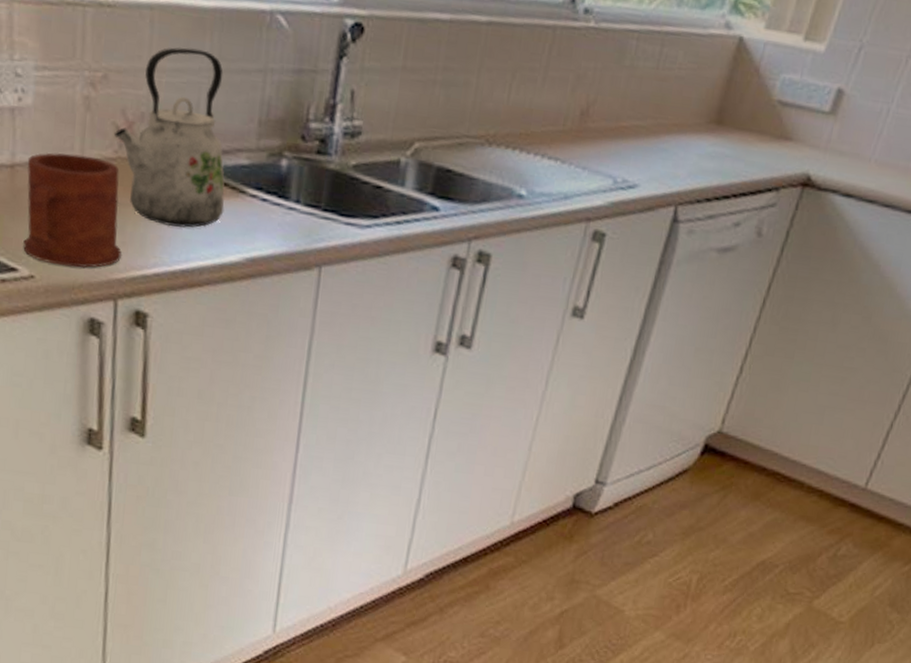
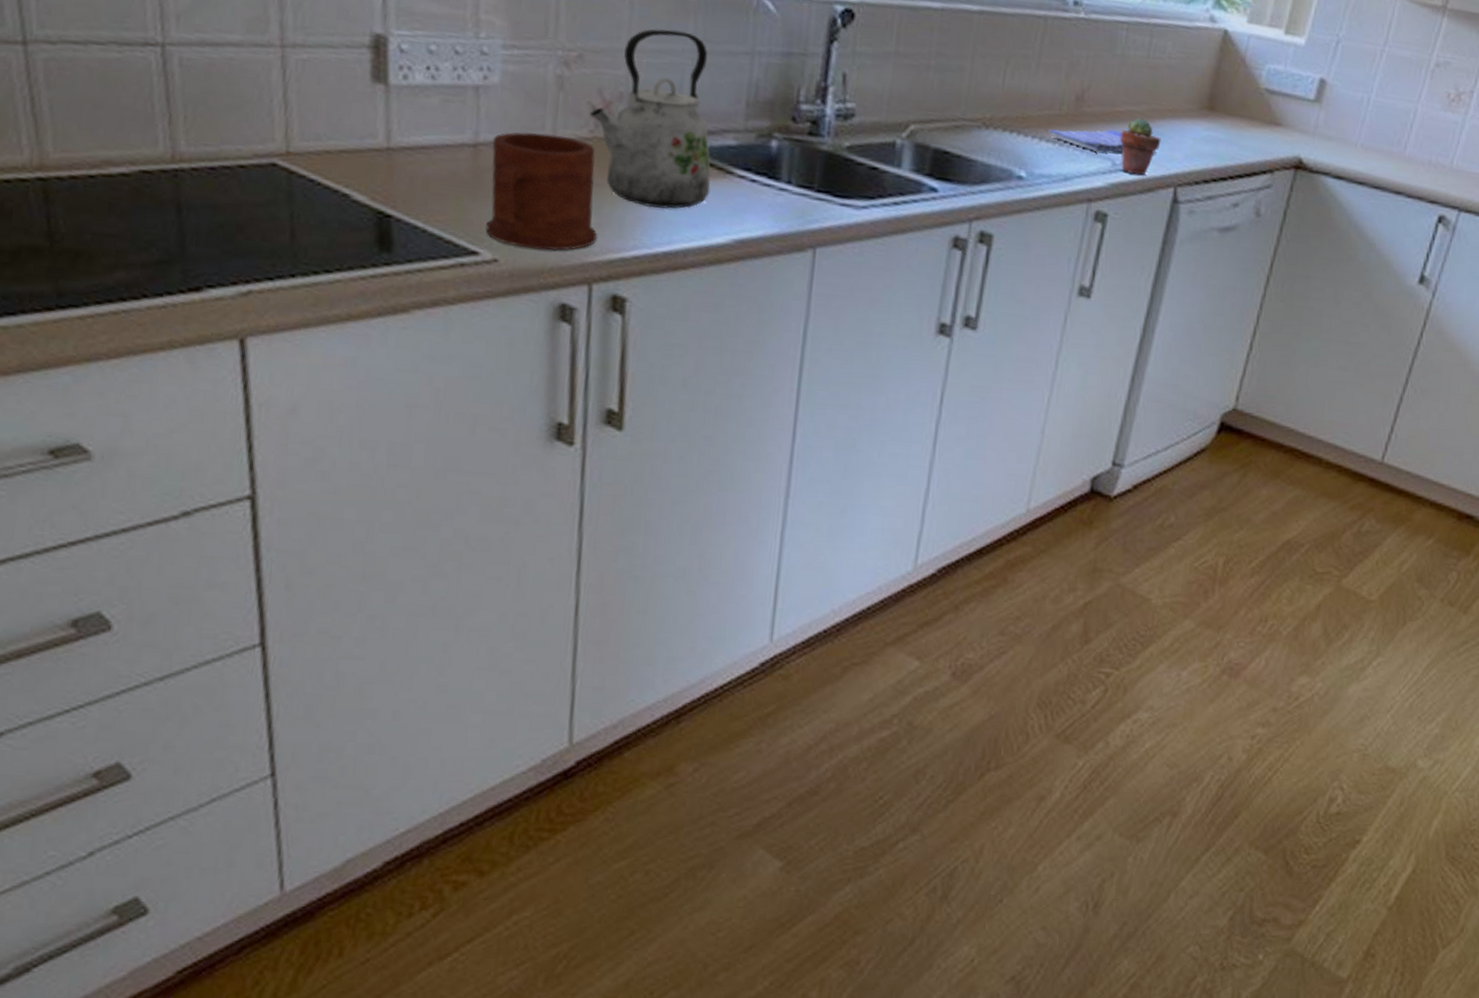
dish towel: none [550,146,626,170] -> present [1048,129,1124,153]
potted succulent: none [622,133,665,194] -> present [1119,118,1161,176]

